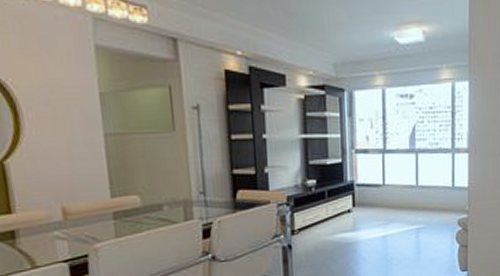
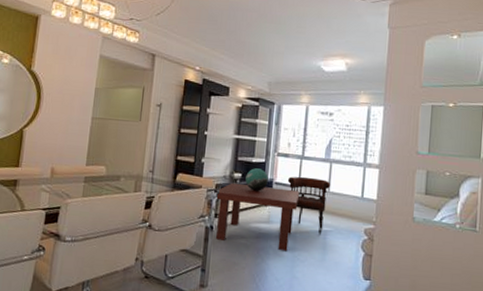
coffee table: none [290,190,386,259] -> present [216,183,300,252]
decorative globe: none [321,171,348,198] -> present [245,168,269,191]
armchair: none [370,172,418,235] -> present [287,176,330,236]

